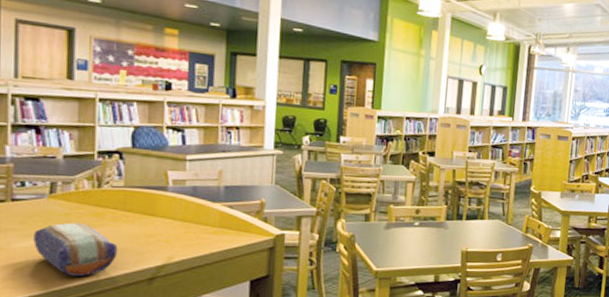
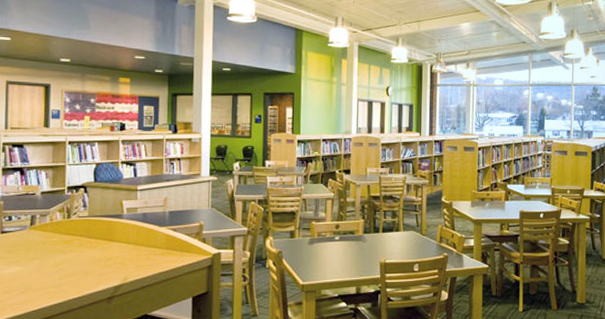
pencil case: present [33,222,118,277] -> none [18,250,84,297]

